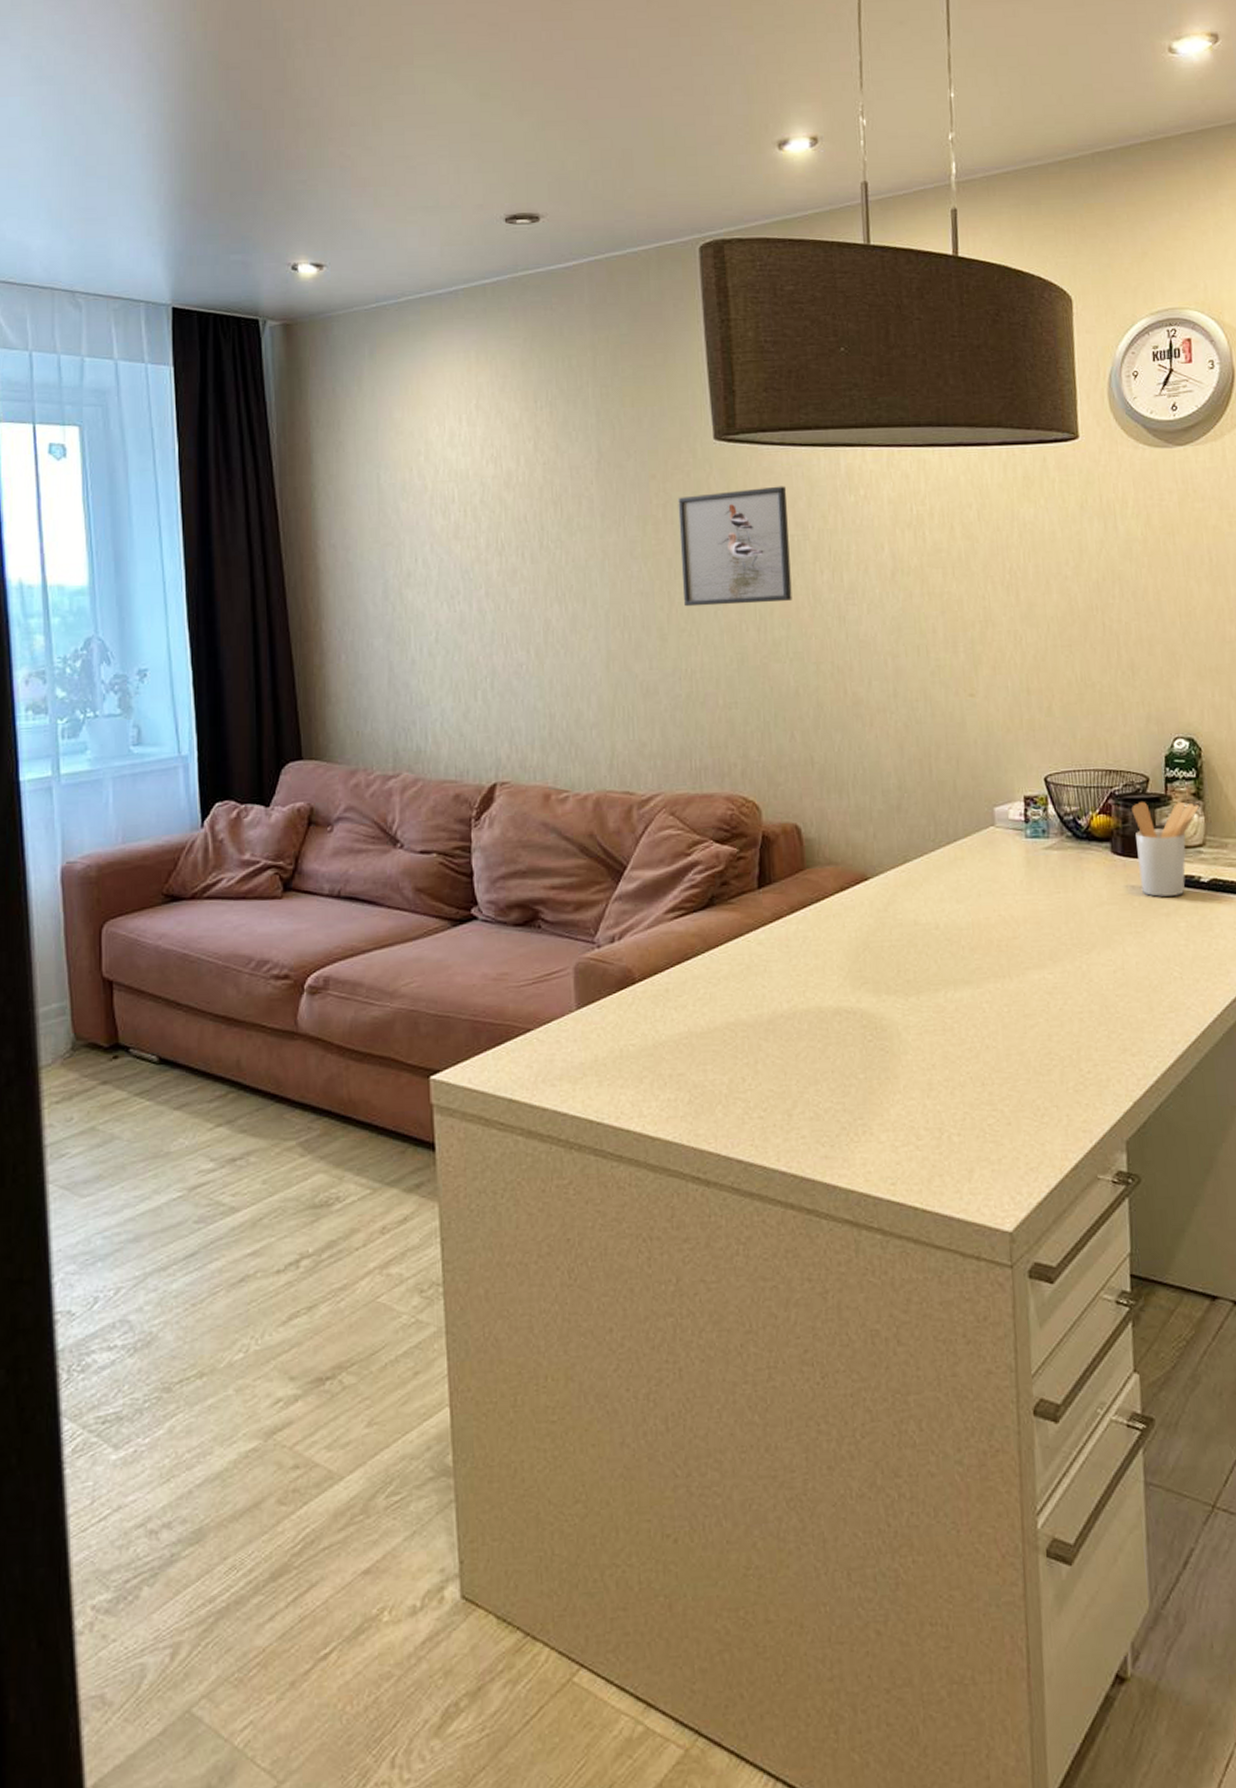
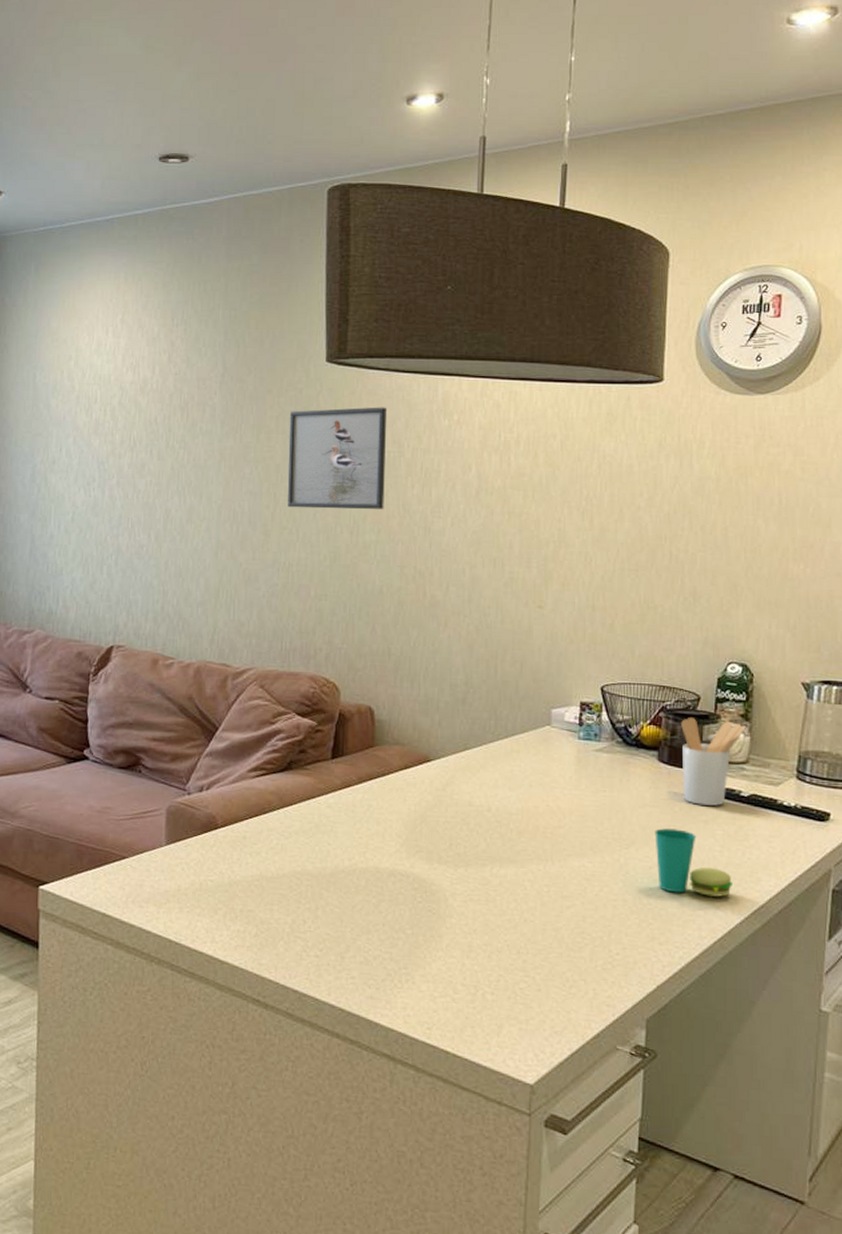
cup: none [1115,926,1203,997] -> present [655,828,734,897]

